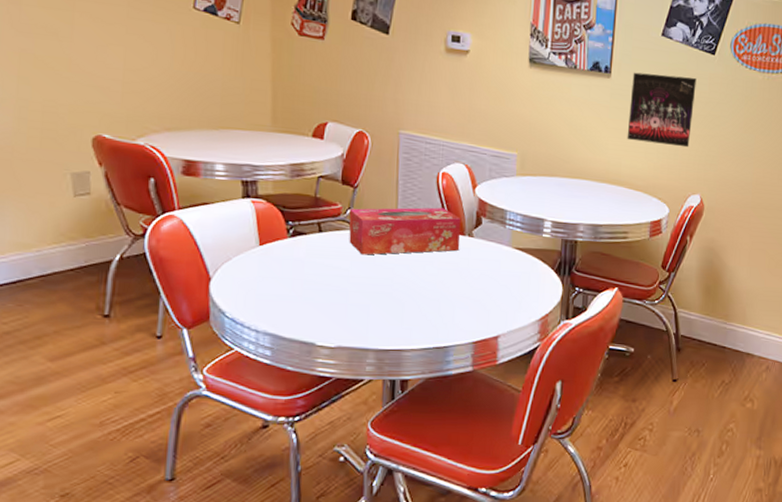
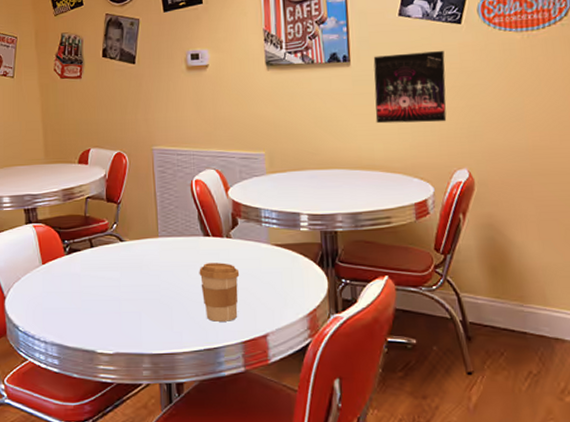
tissue box: present [348,207,460,255] -> none [115,213,219,265]
coffee cup: none [436,260,478,321] -> present [199,263,240,322]

